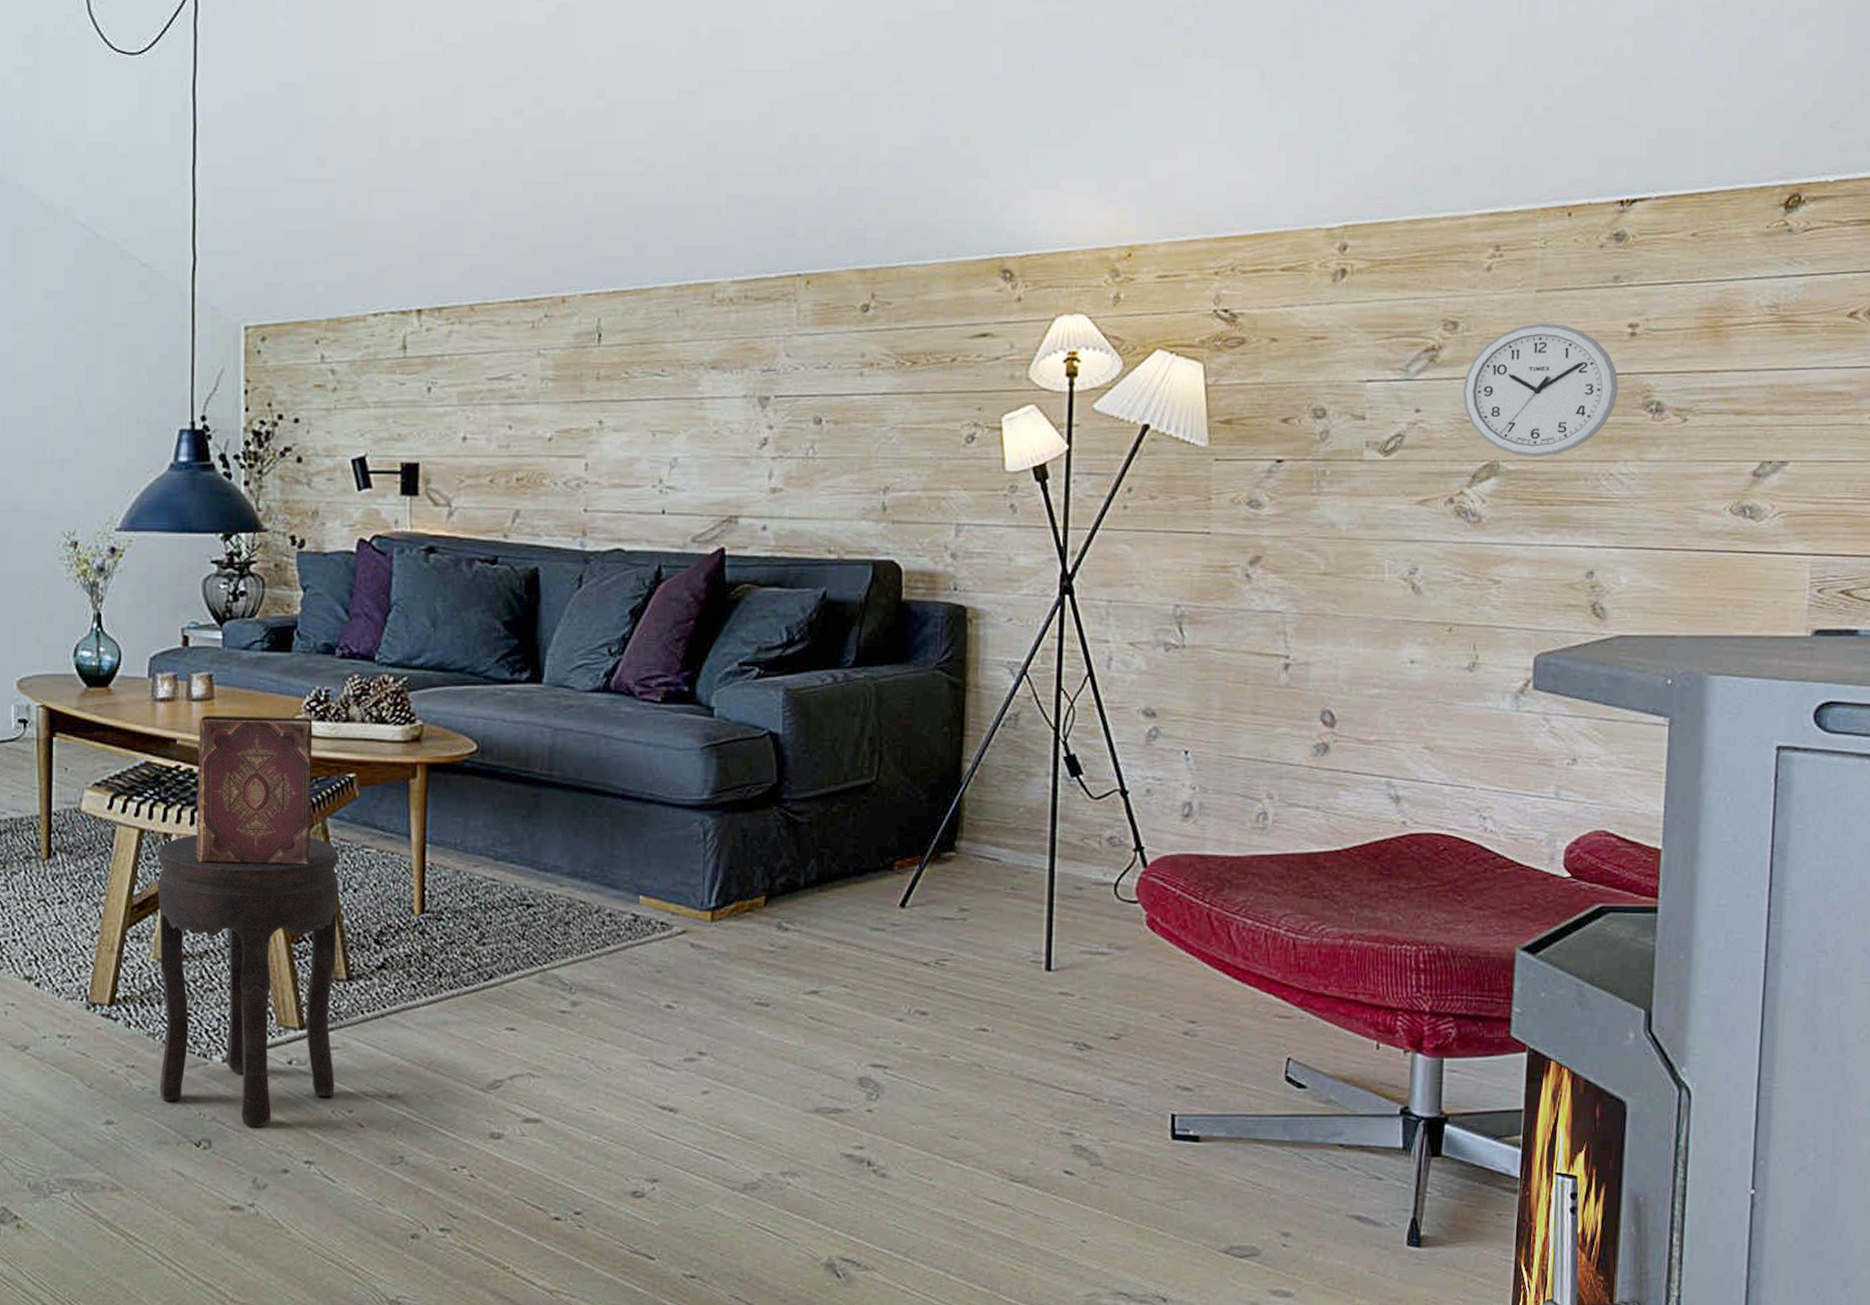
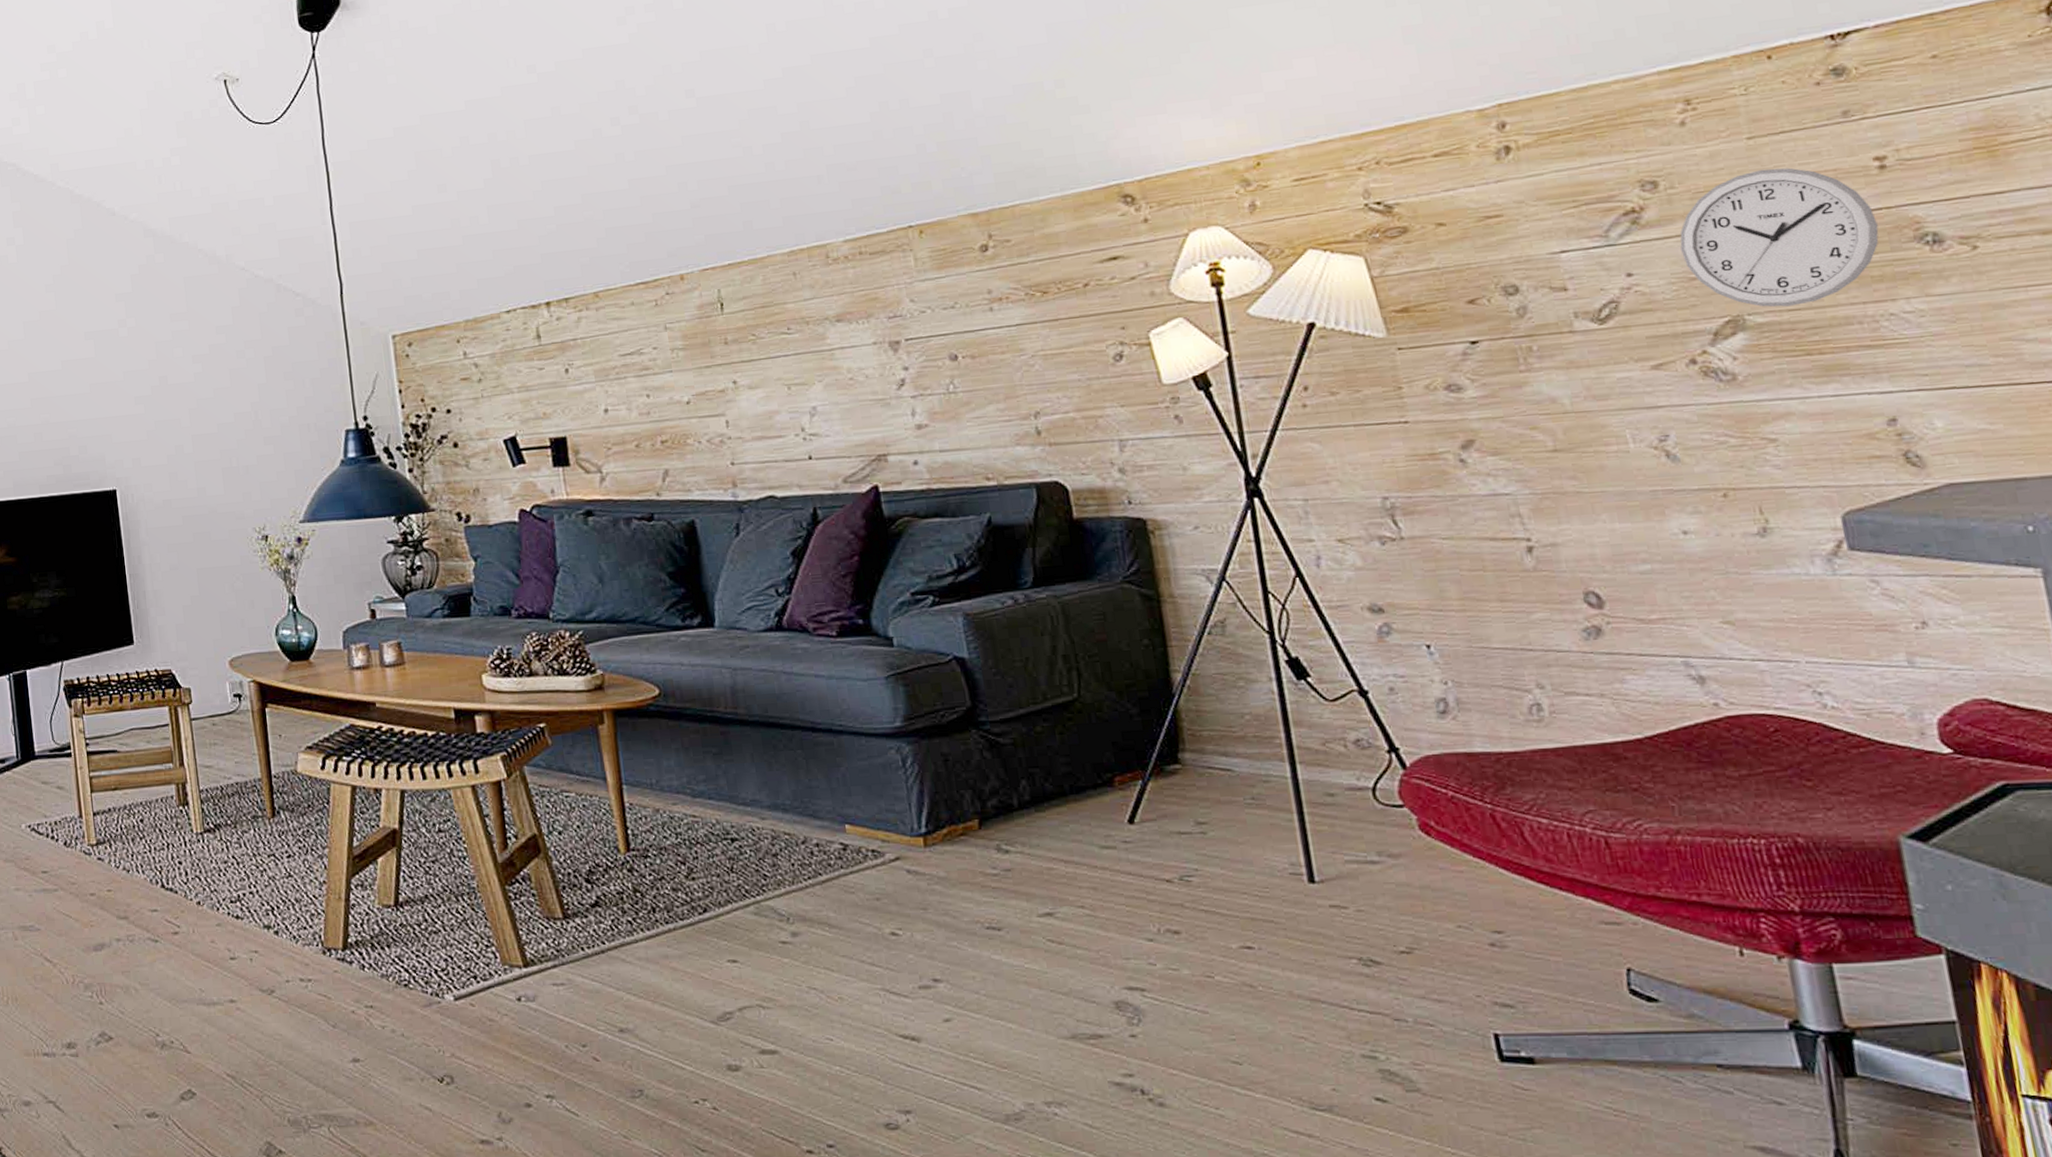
side table: present [157,834,339,1128] -> none [370,785,566,1063]
hardback book: present [195,716,313,865] -> none [394,674,513,814]

